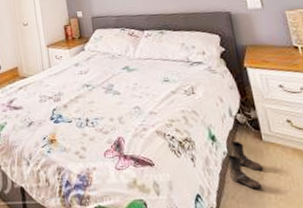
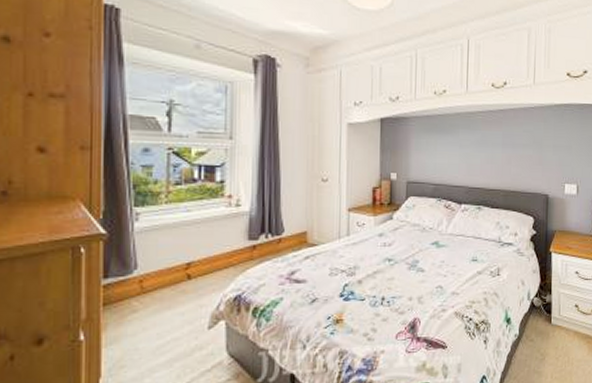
boots: present [228,140,264,189] -> none [516,323,547,370]

